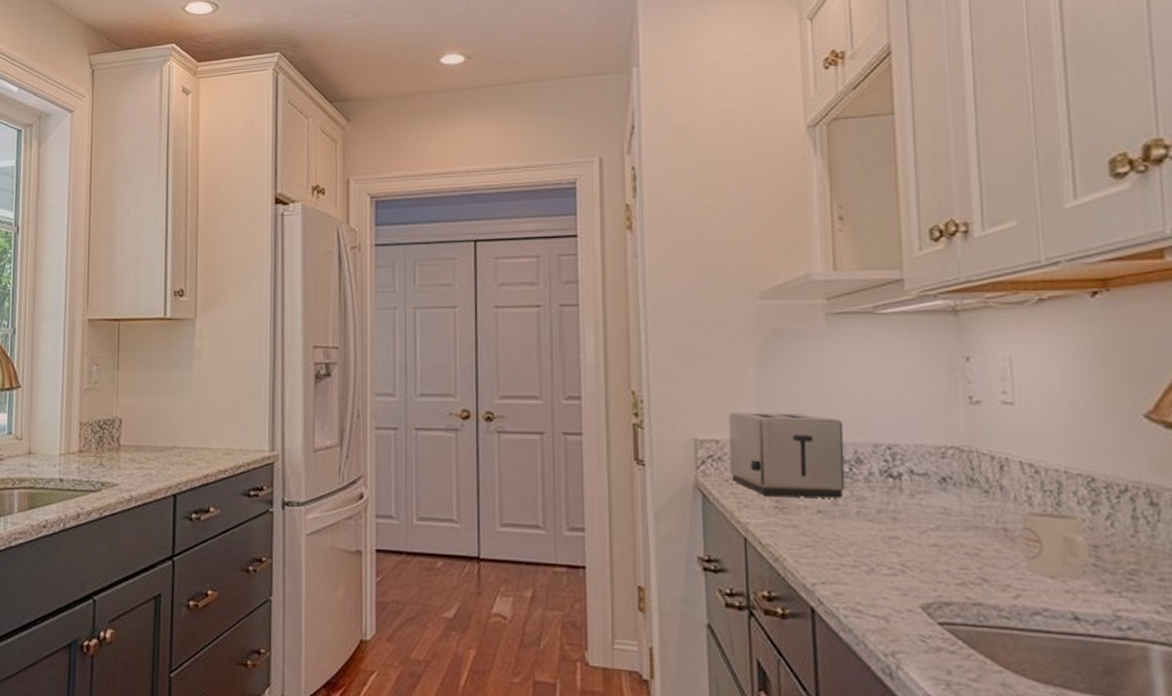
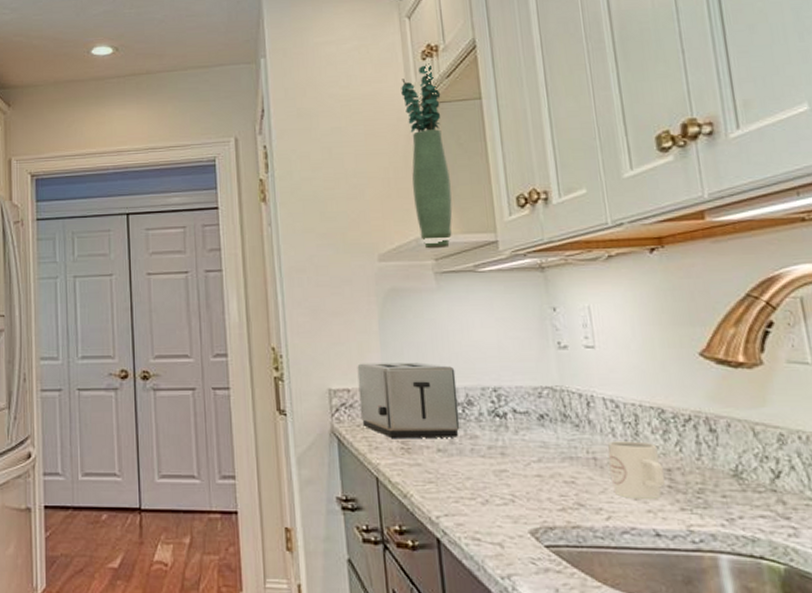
vase: none [797,73,852,286] -> present [401,63,453,249]

